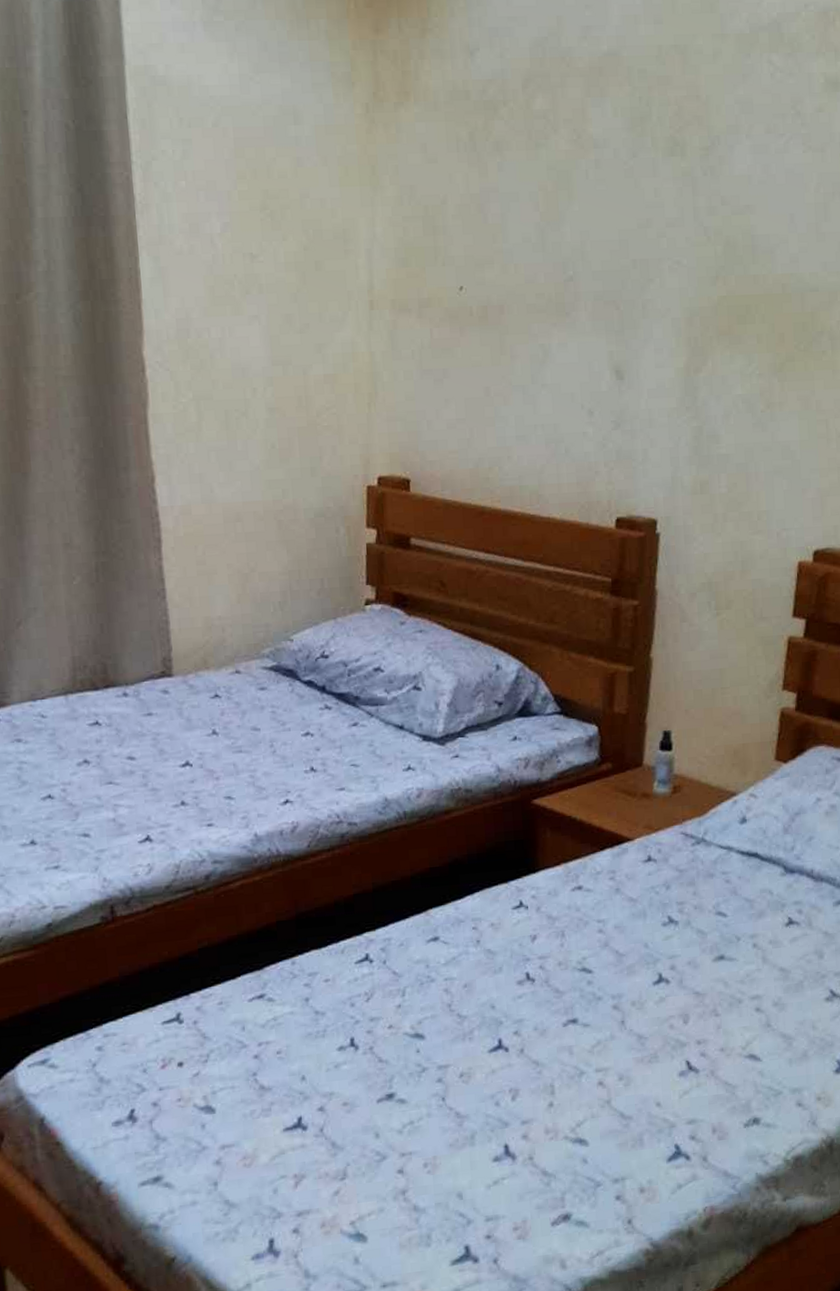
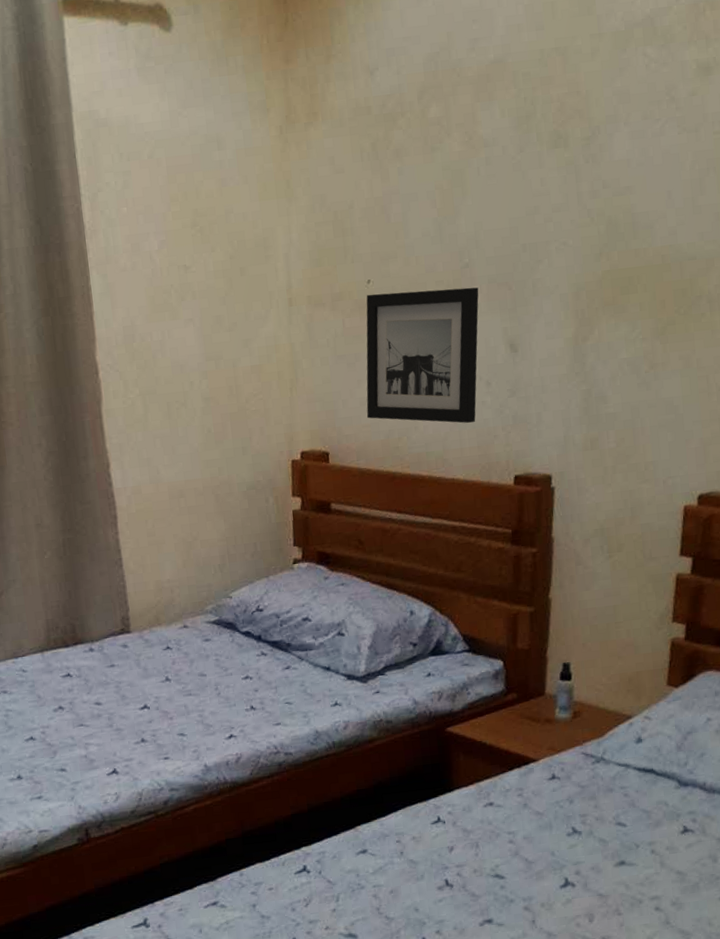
wall art: none [454,302,584,456] -> present [366,287,479,423]

